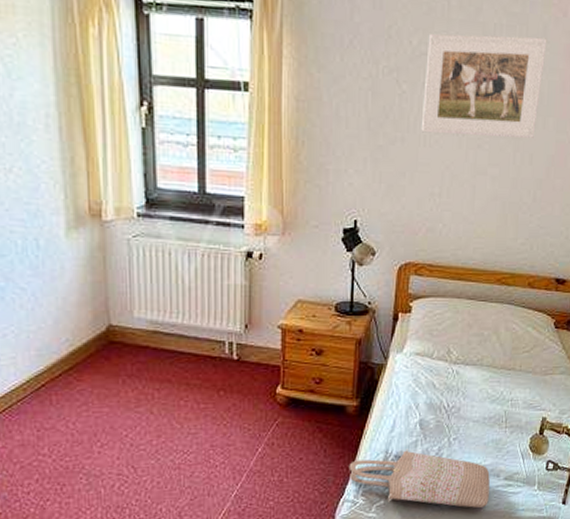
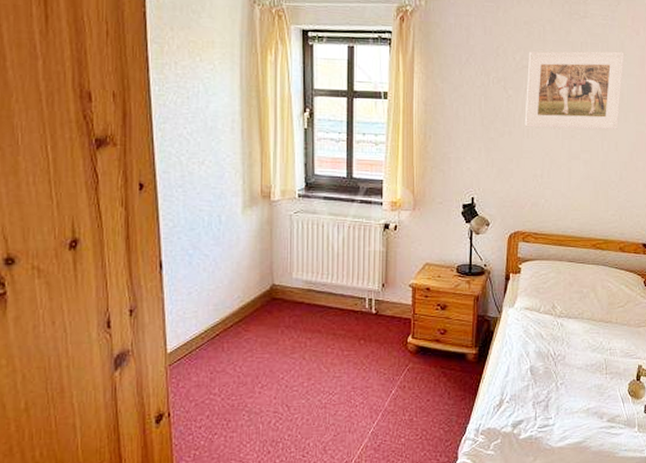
shopping bag: present [348,449,490,509] -> none [469,392,594,448]

